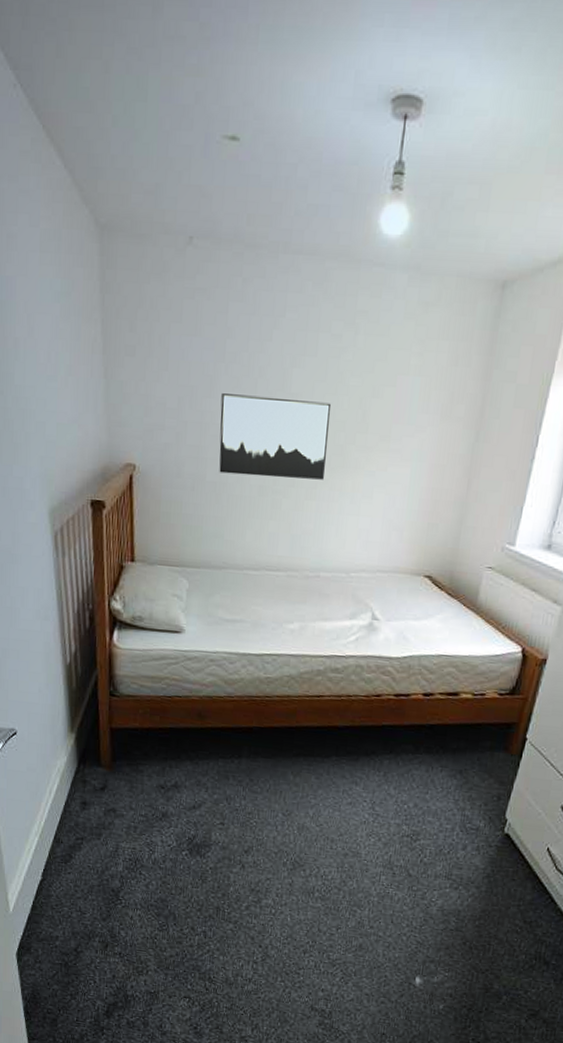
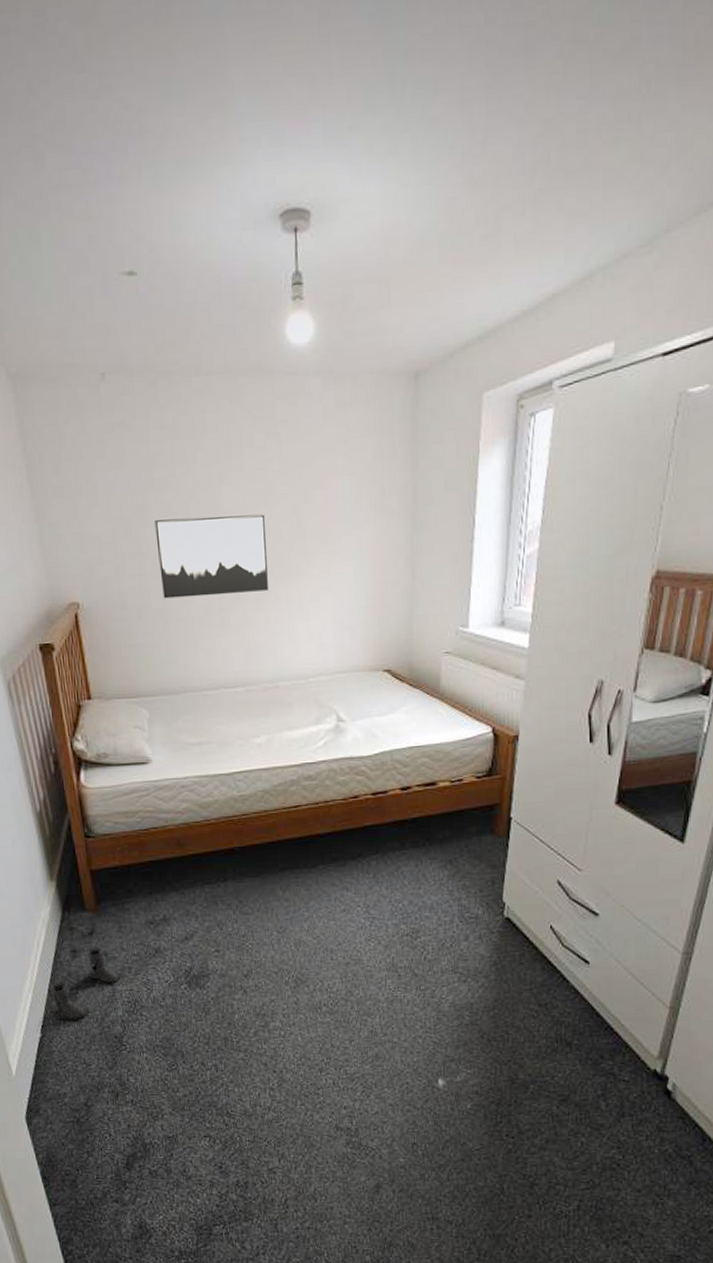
boots: none [55,802,127,870] -> present [49,947,122,1021]

